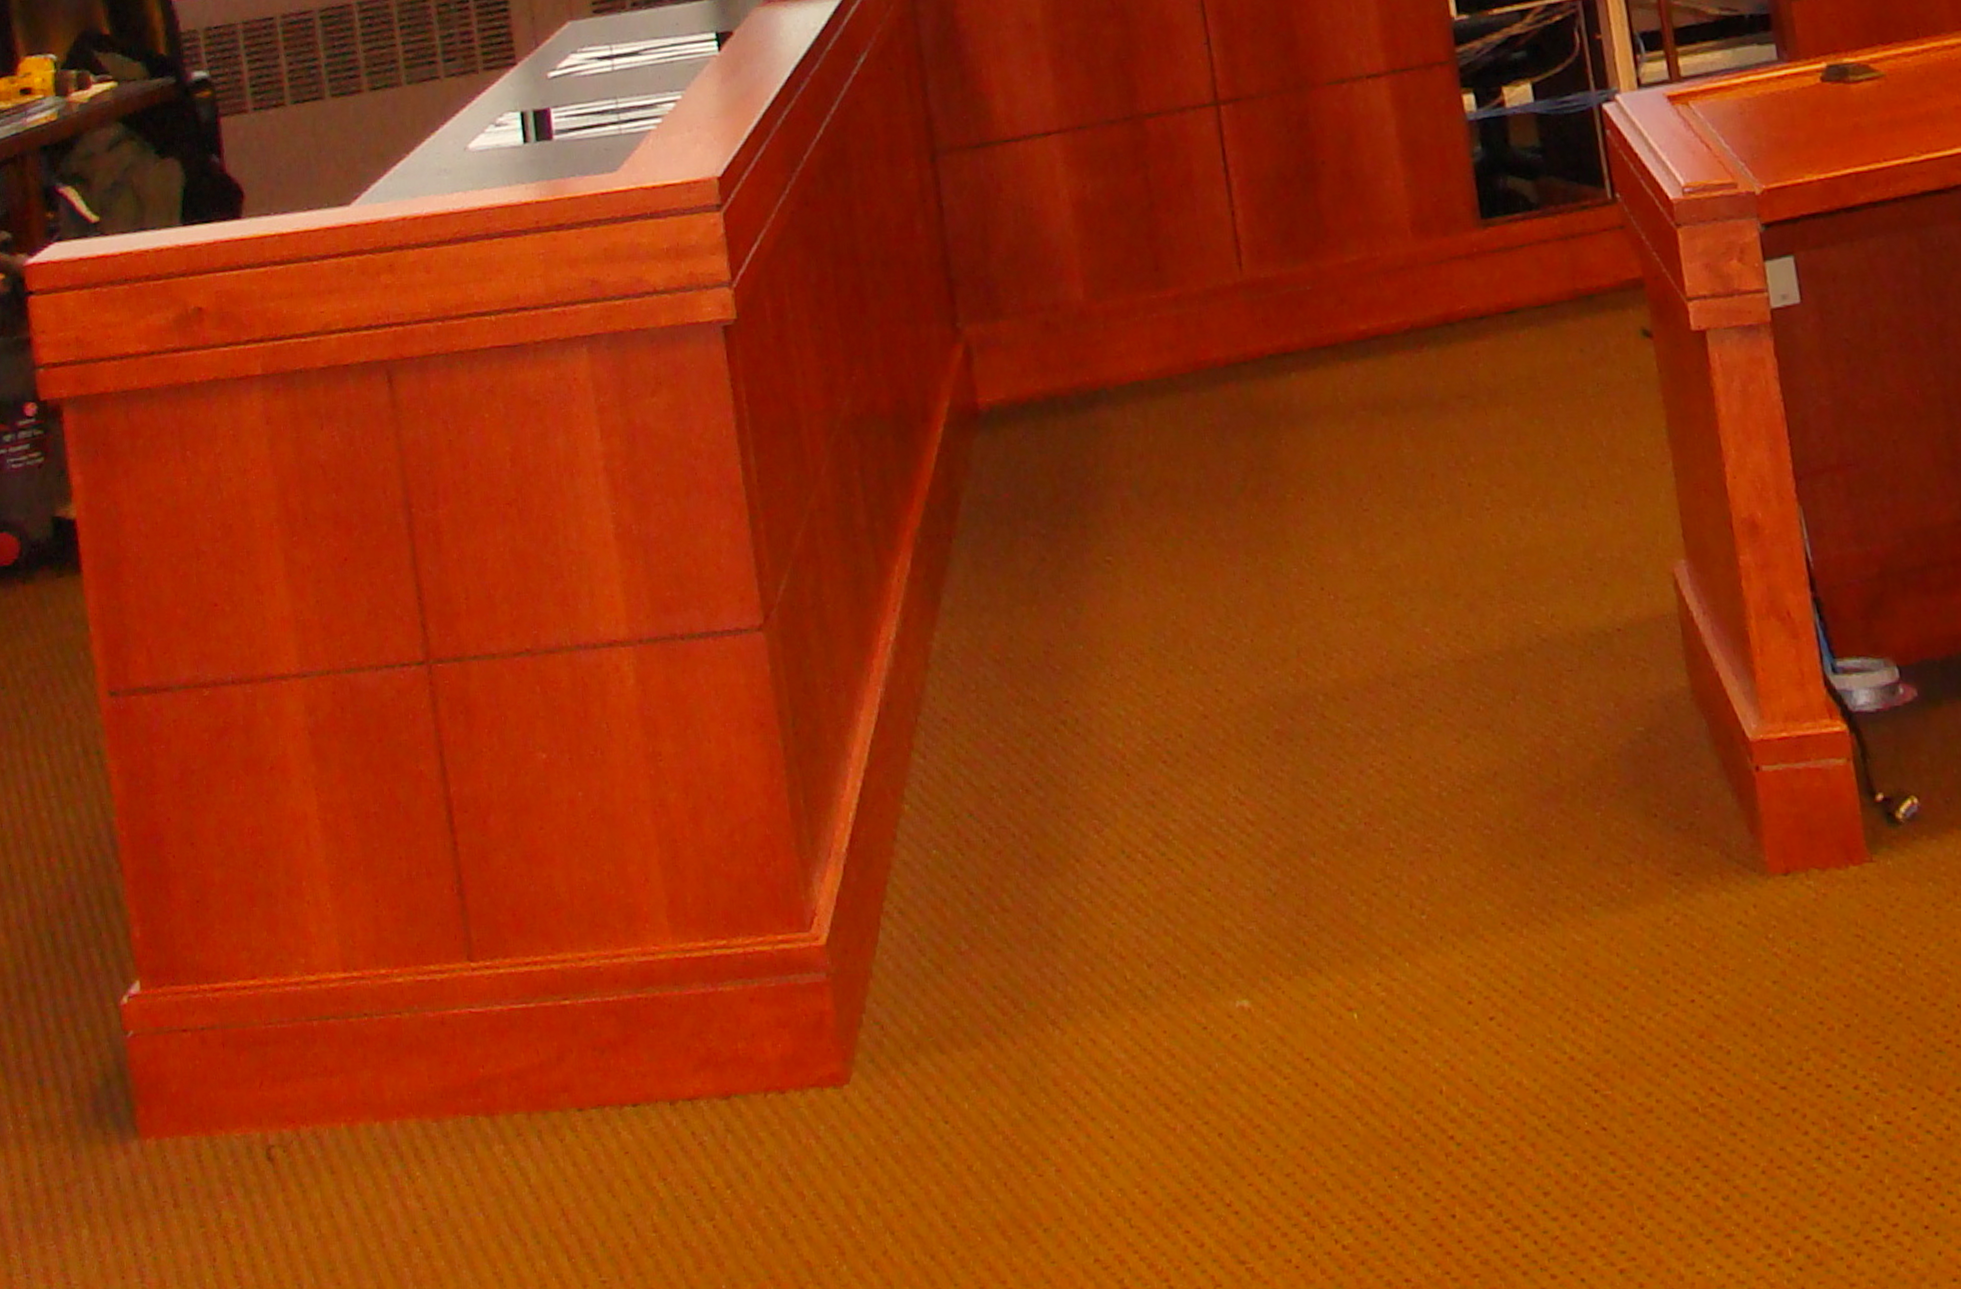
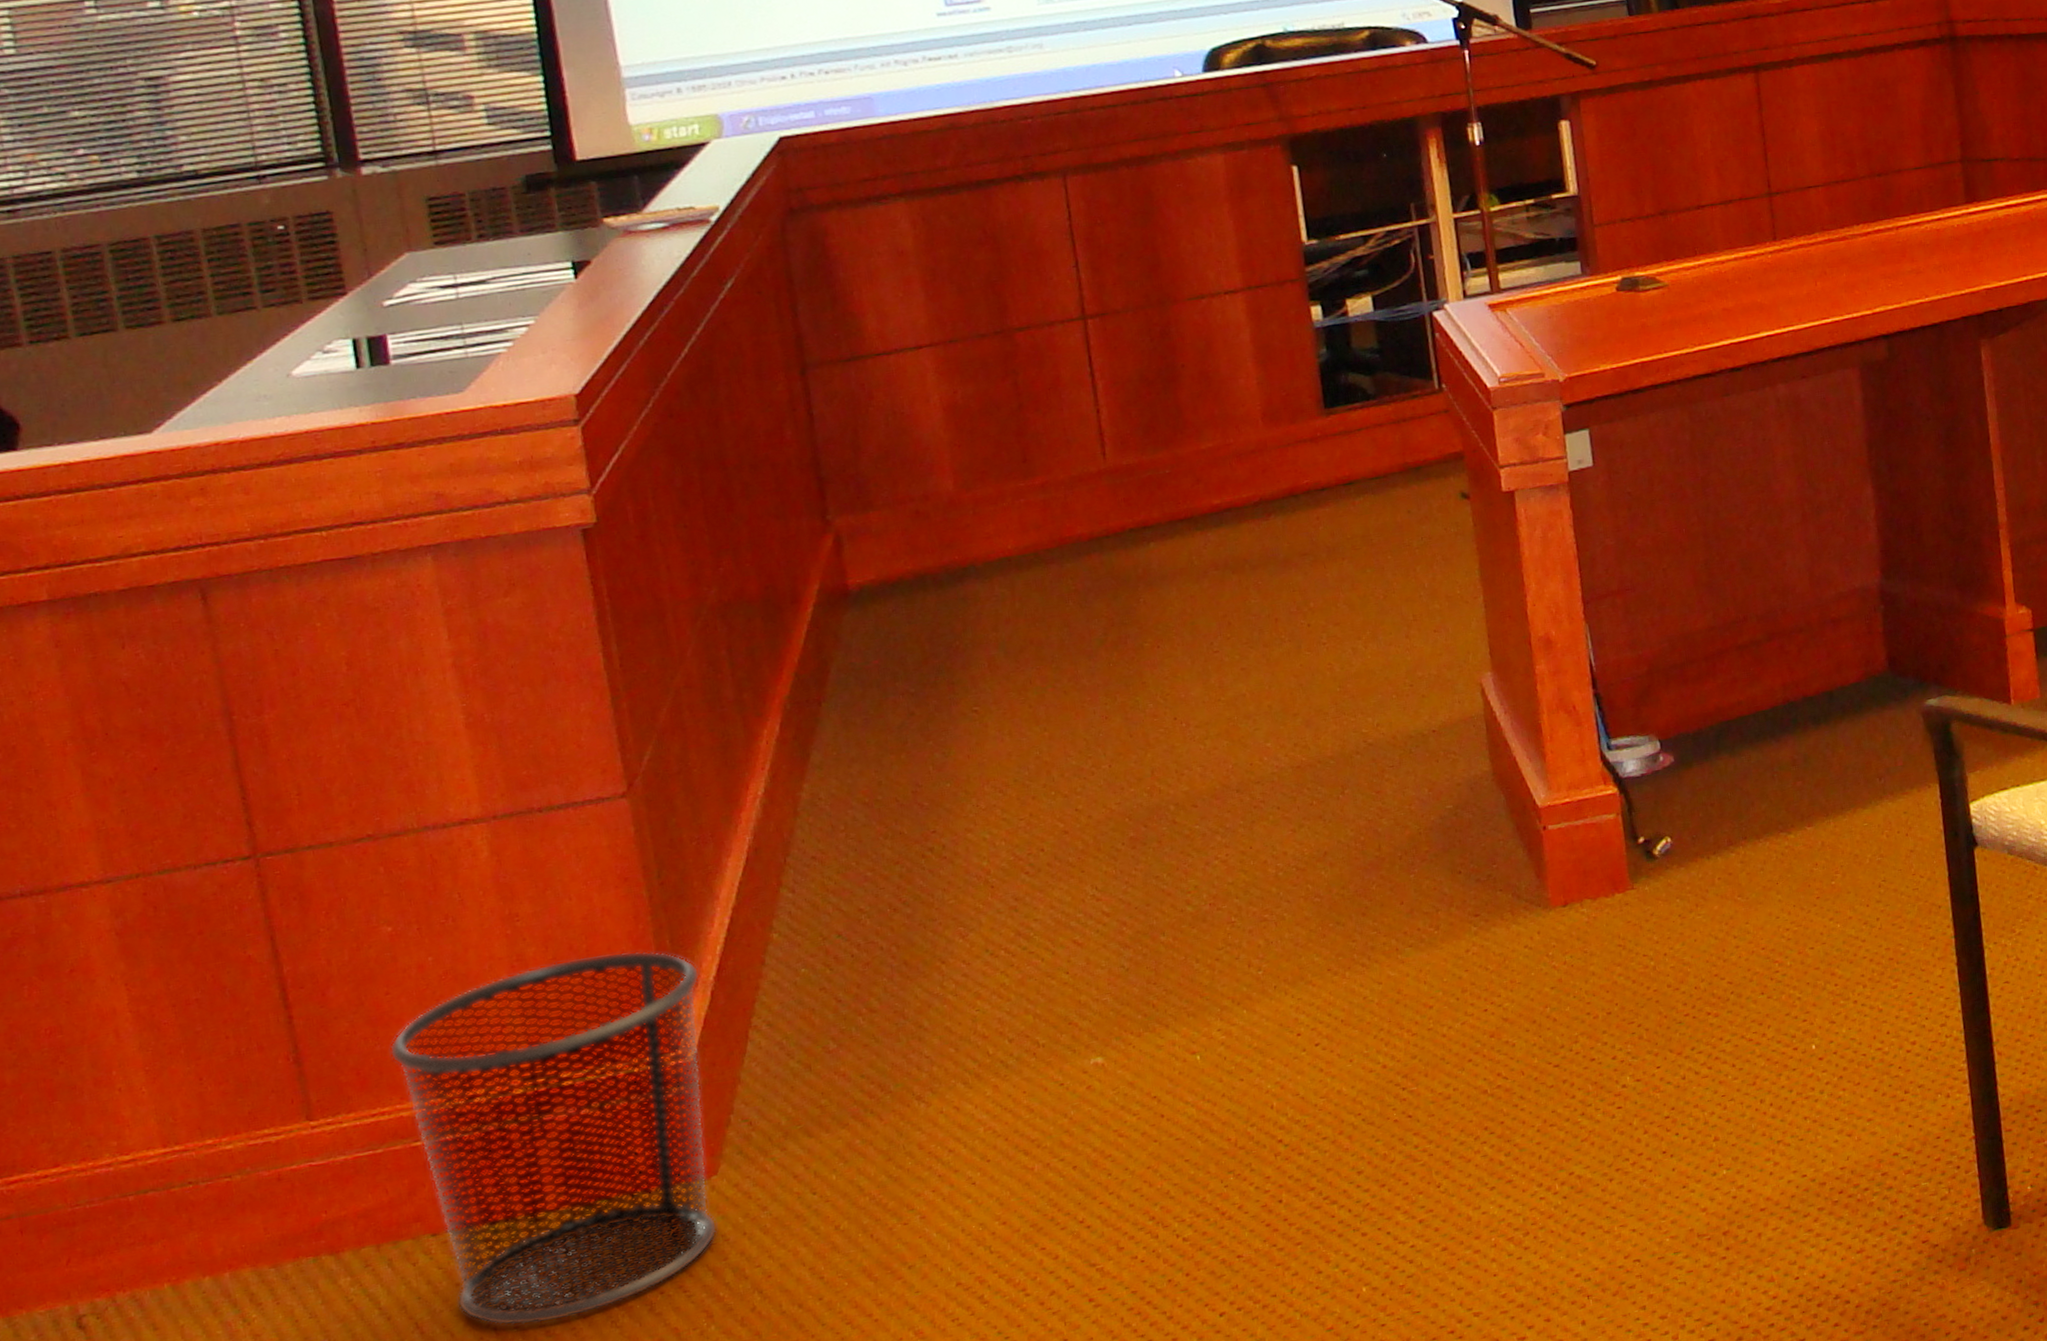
waste bin: none [542,807,850,1231] -> present [389,951,718,1326]

